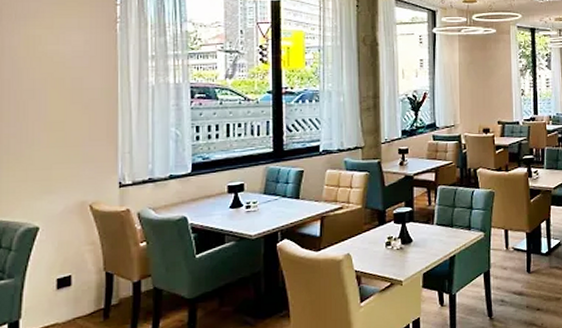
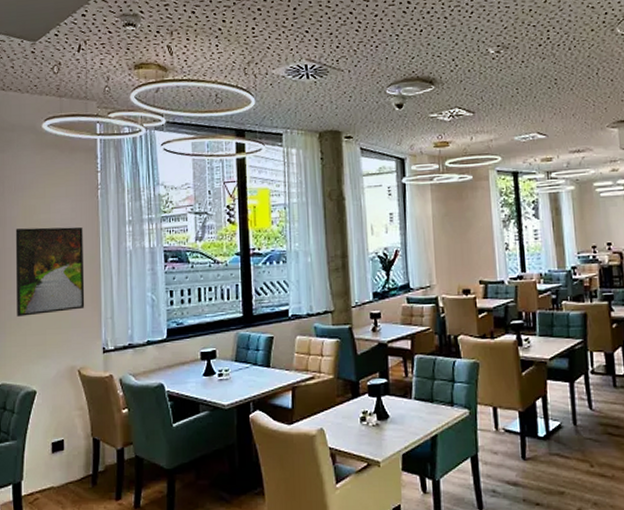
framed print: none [15,59,99,151] -> present [15,226,85,317]

